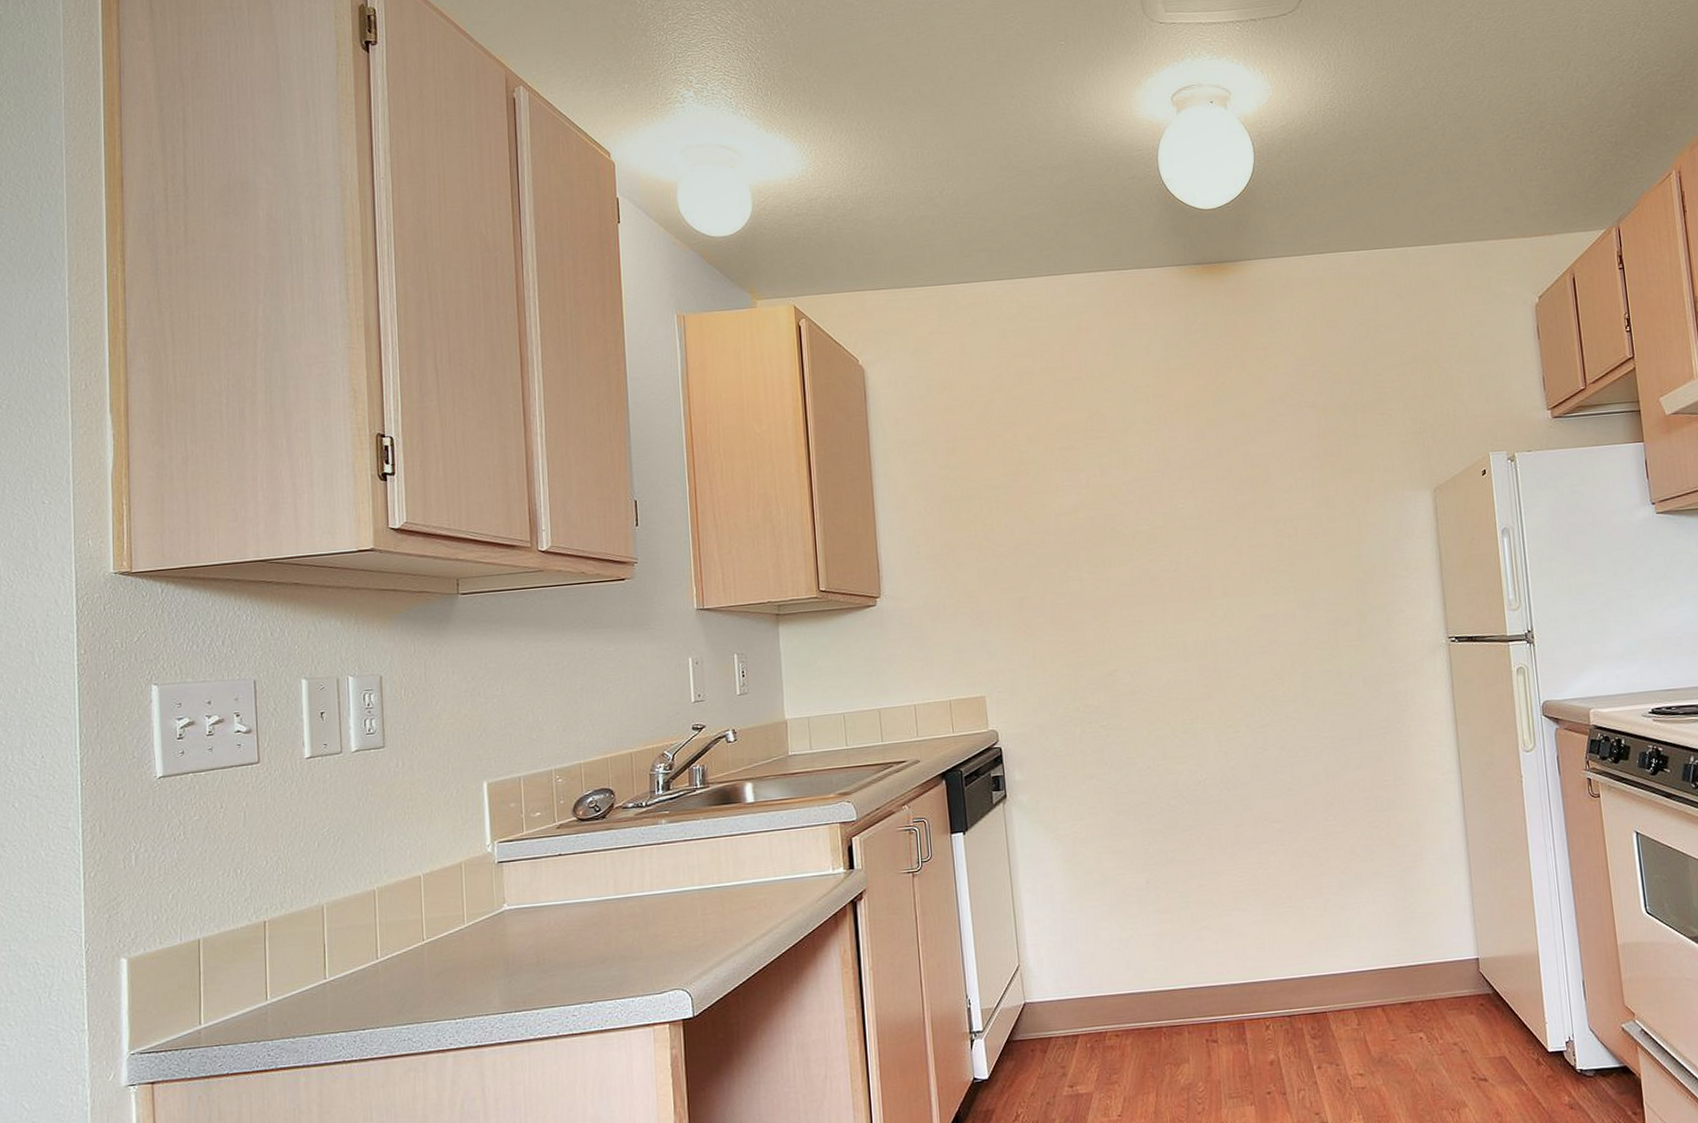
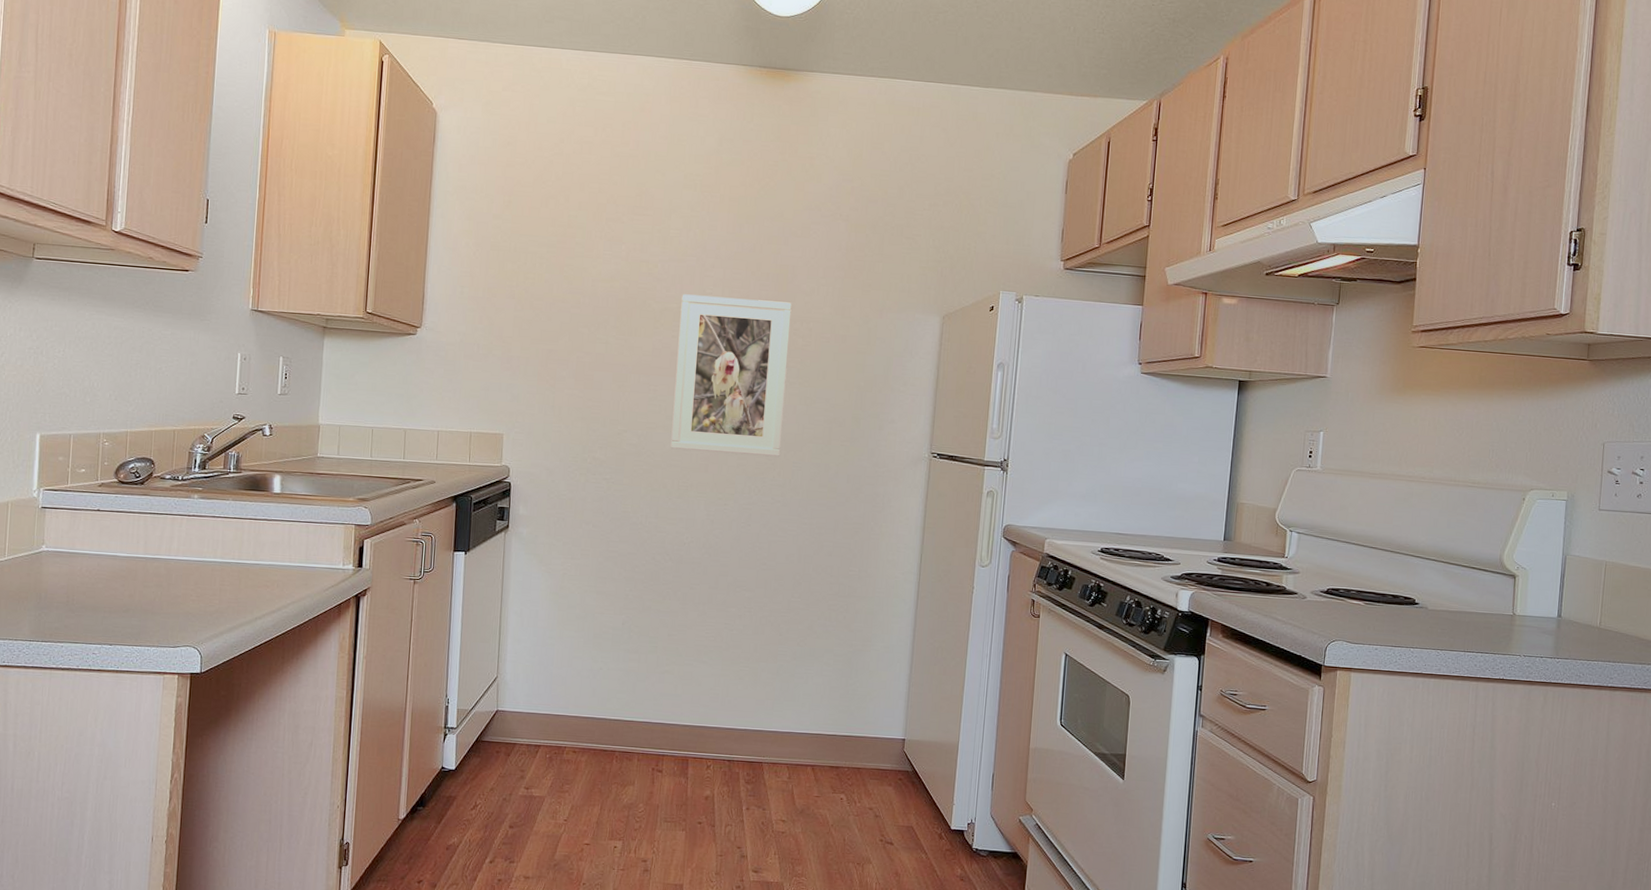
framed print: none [1152,503,1287,682] -> present [670,294,792,458]

